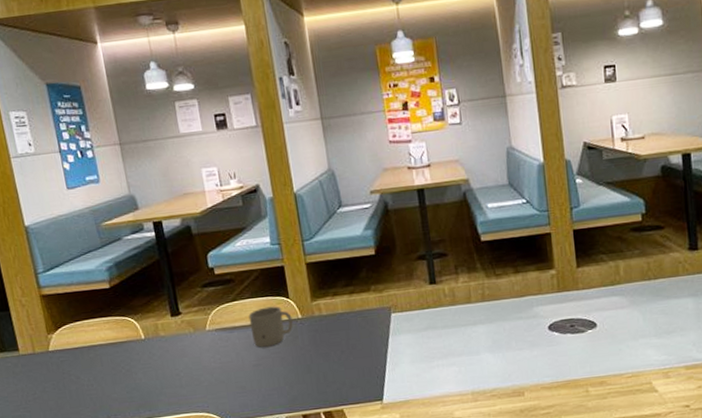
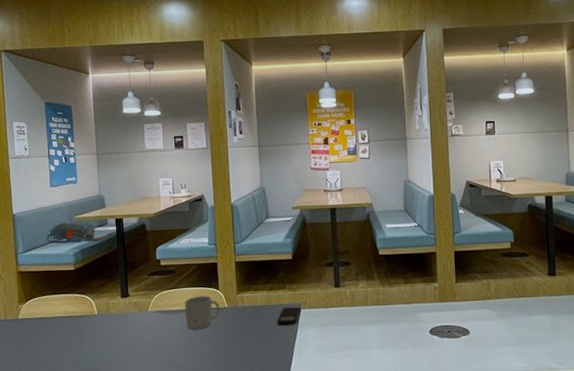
backpack: none [70,231,137,258] -> present [47,222,101,244]
phone: none [363,311,392,335] -> present [277,307,302,325]

